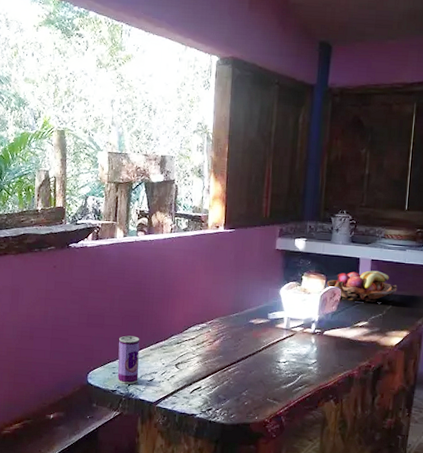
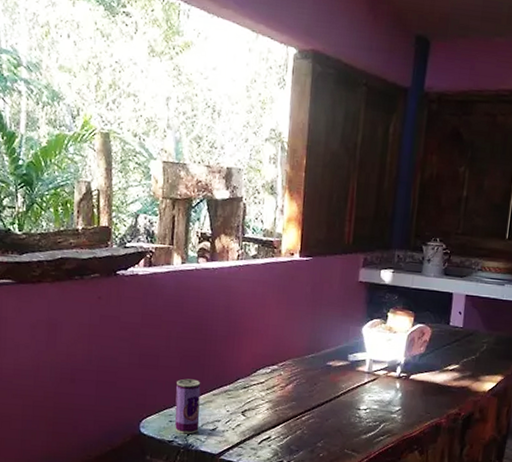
fruit basket: present [326,270,397,303] -> none [414,307,493,344]

